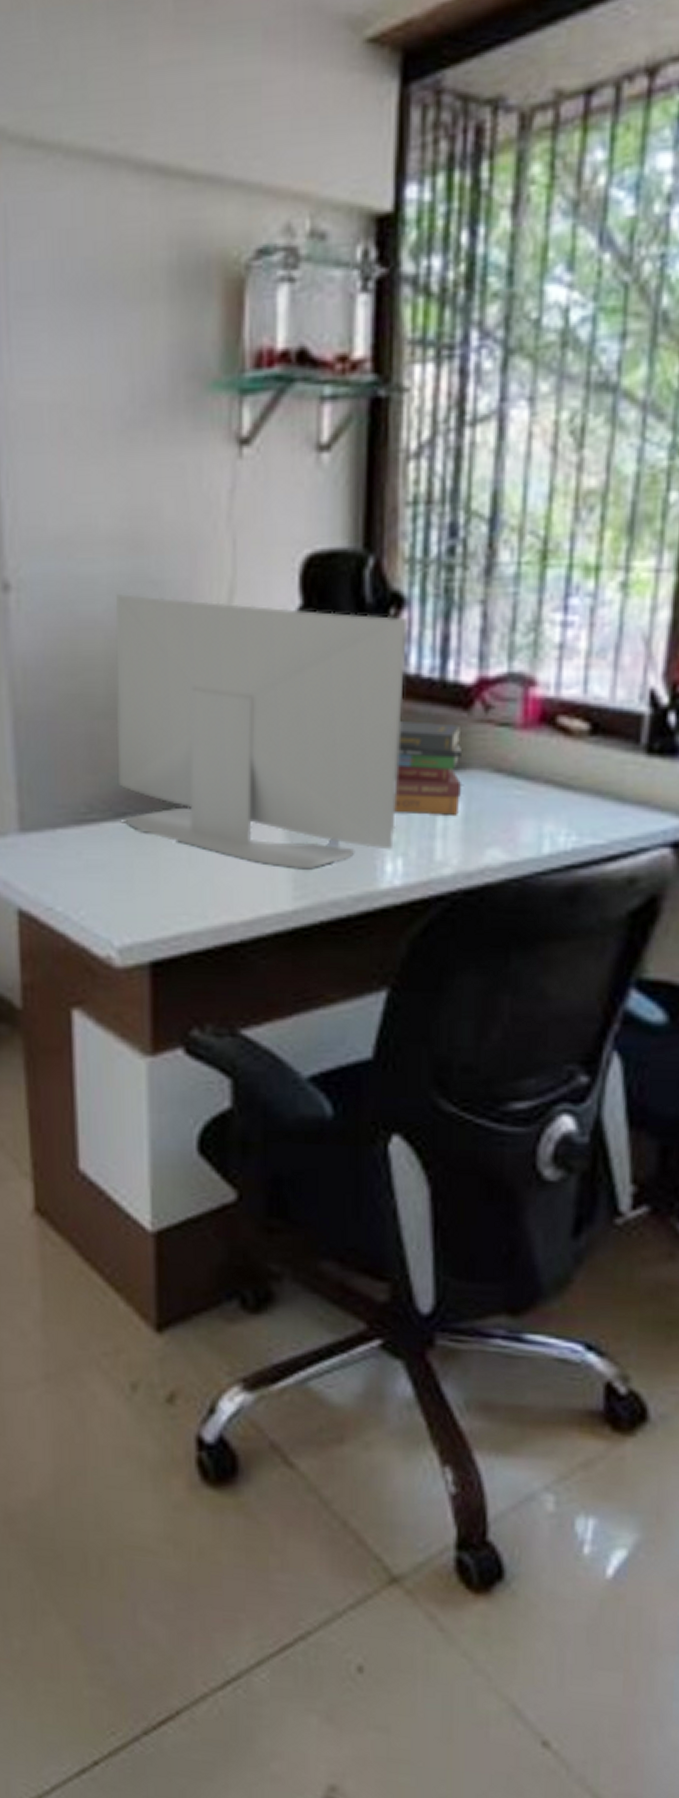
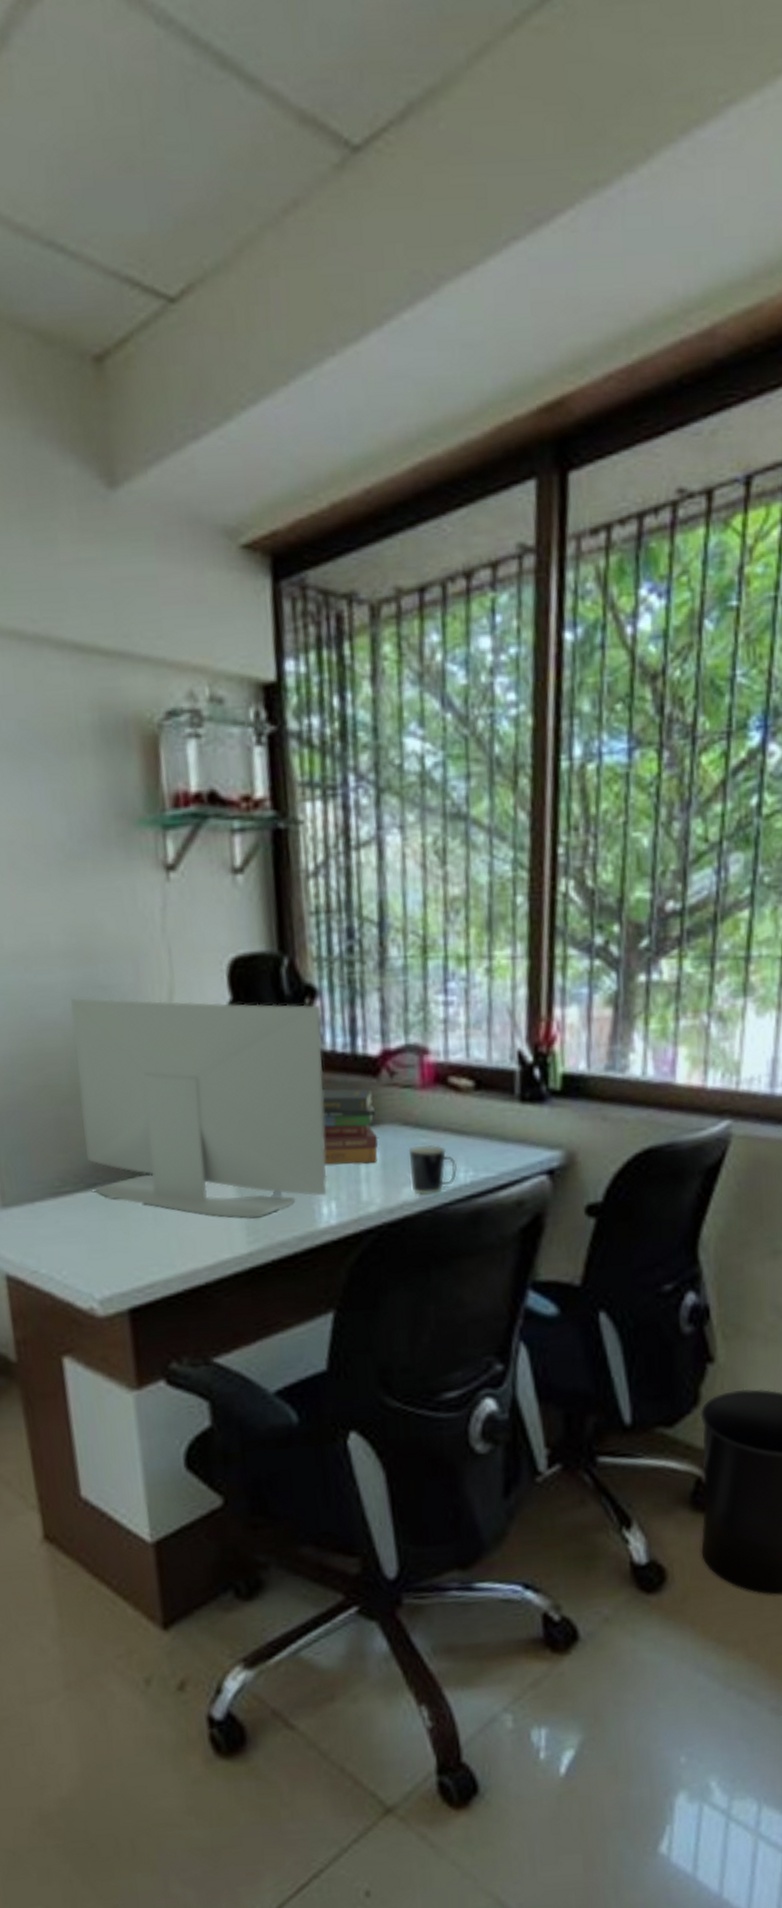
mug: none [497,798,556,861] -> present [408,1144,457,1196]

